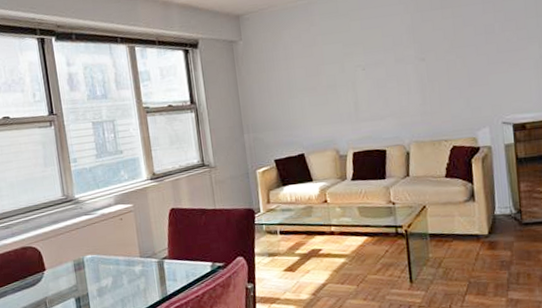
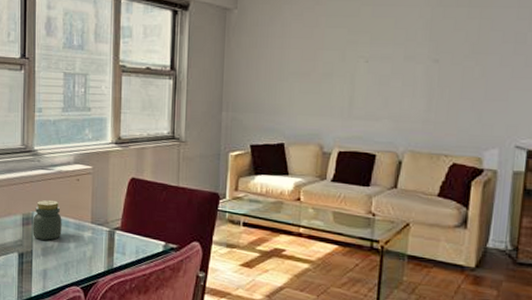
jar: none [84,242,114,282] -> present [33,200,62,240]

